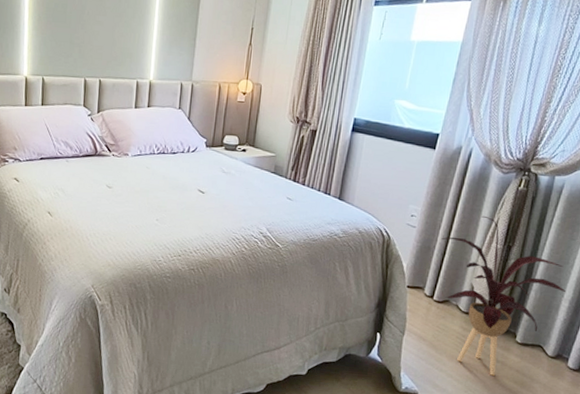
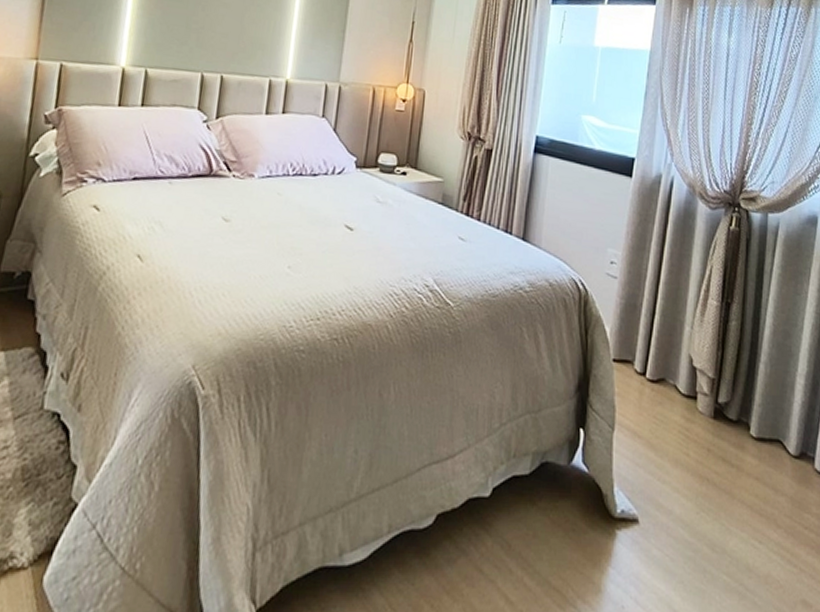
house plant: present [441,215,567,376] -> none [649,262,800,487]

